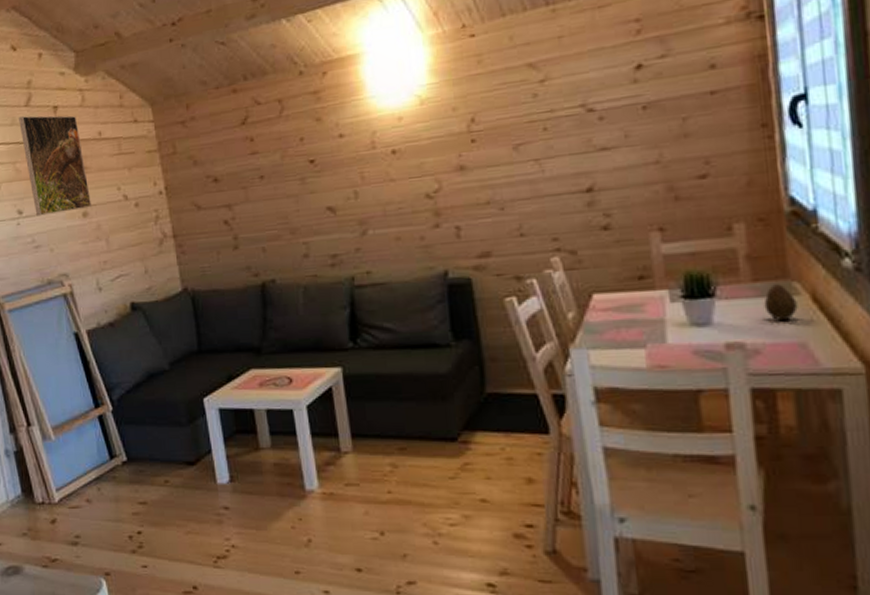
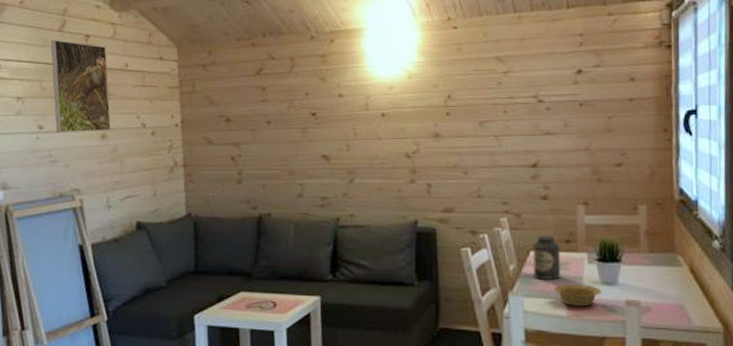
canister: none [595,272,635,327] -> present [532,235,560,280]
bowl: none [627,328,692,356] -> present [553,284,602,307]
fruit: present [763,284,798,322] -> none [656,256,680,286]

